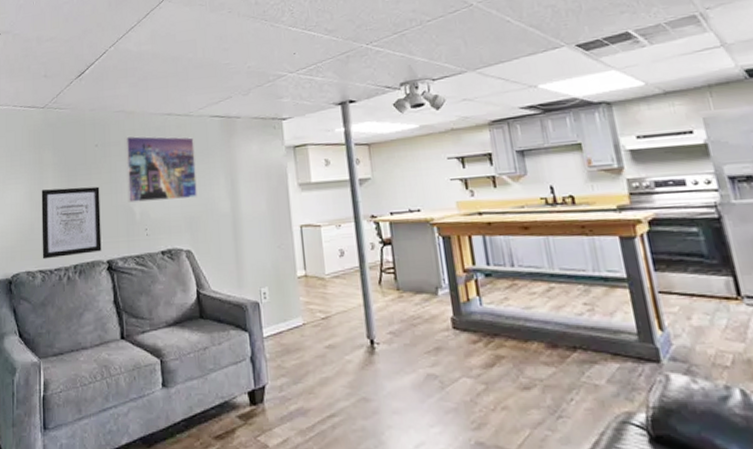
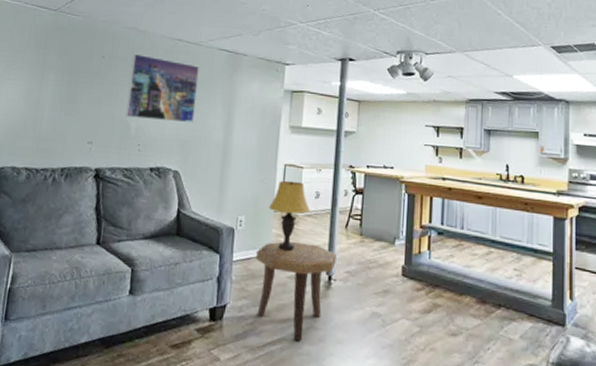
wall art: present [41,186,102,260] -> none [30,90,100,159]
side table: none [287,307,376,417] -> present [256,241,337,342]
table lamp: none [291,241,338,318] -> present [269,180,311,251]

